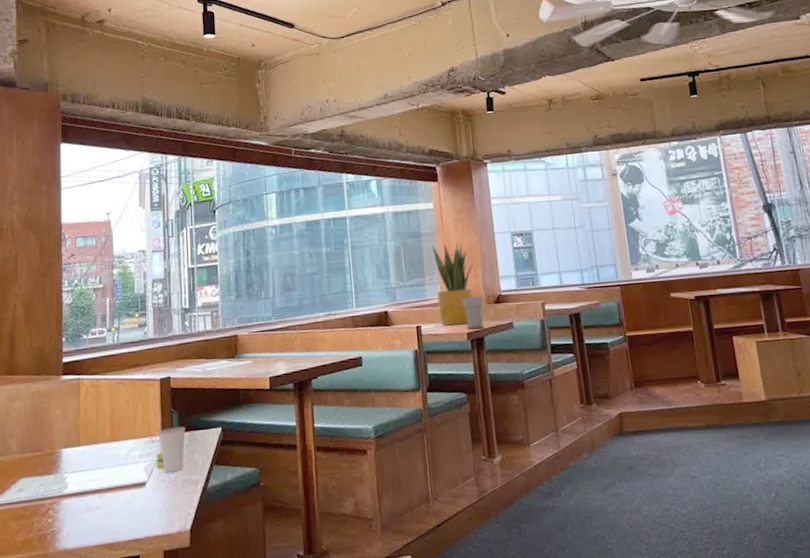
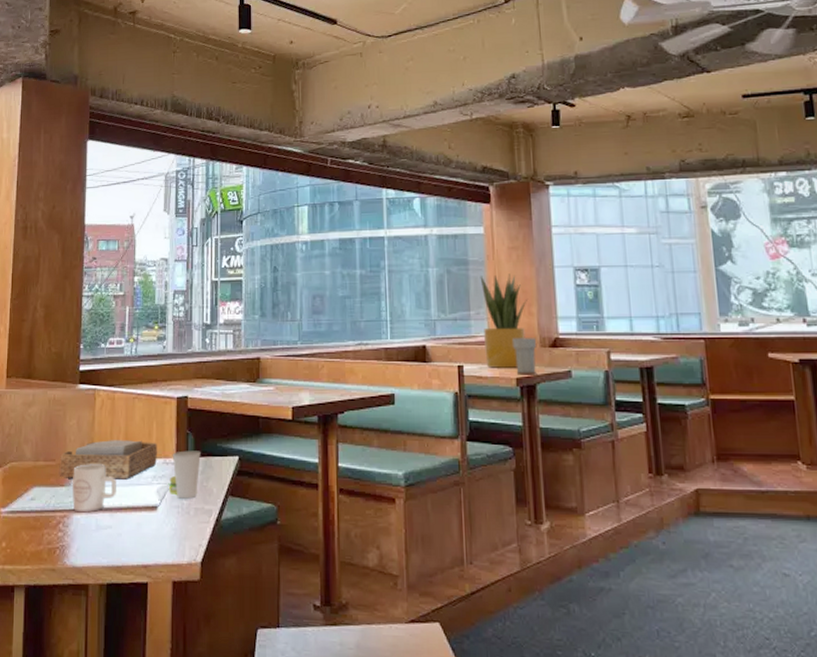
napkin holder: none [46,422,144,467] -> present [59,440,158,480]
mug: none [60,449,105,498] -> present [72,464,116,513]

